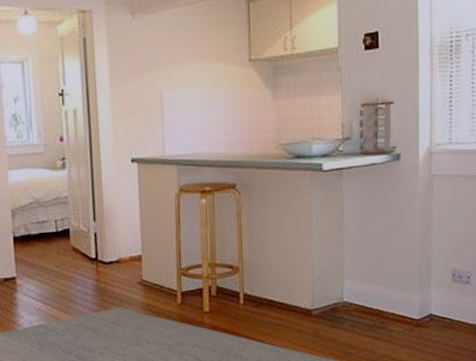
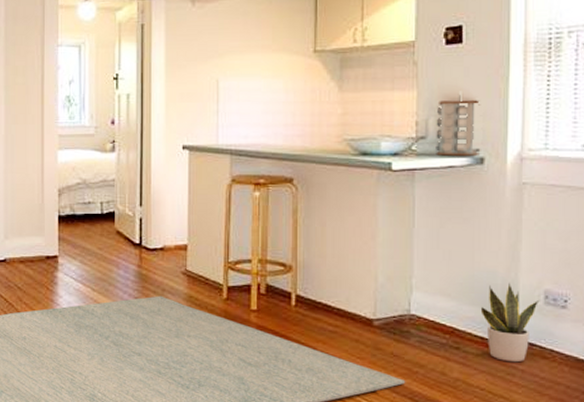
potted plant: none [401,265,448,336] -> present [480,282,540,363]

